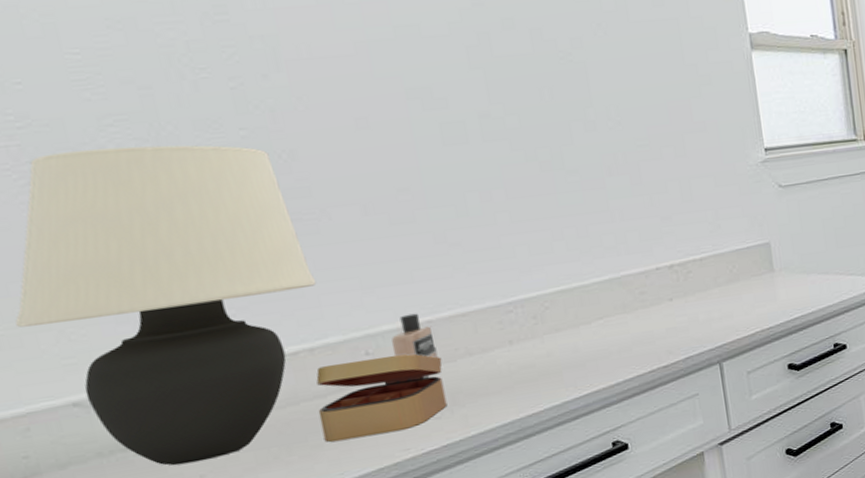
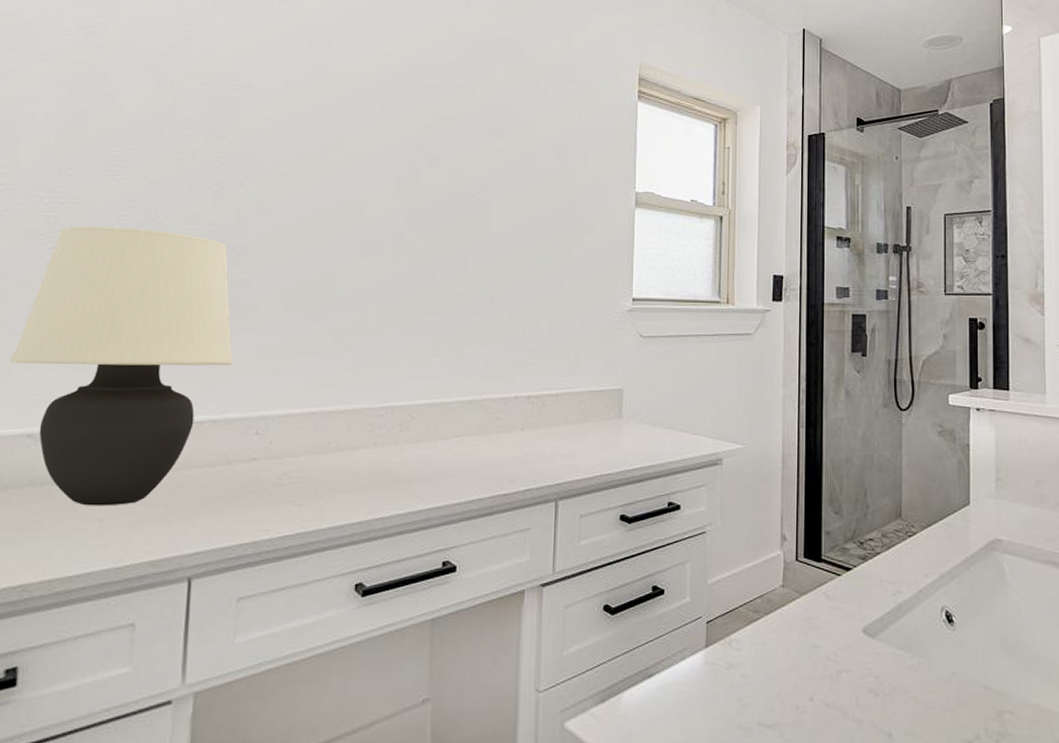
jewelry box: present [316,354,448,442] -> none [203,437,315,512]
perfume: present [391,313,438,359] -> none [277,403,314,449]

